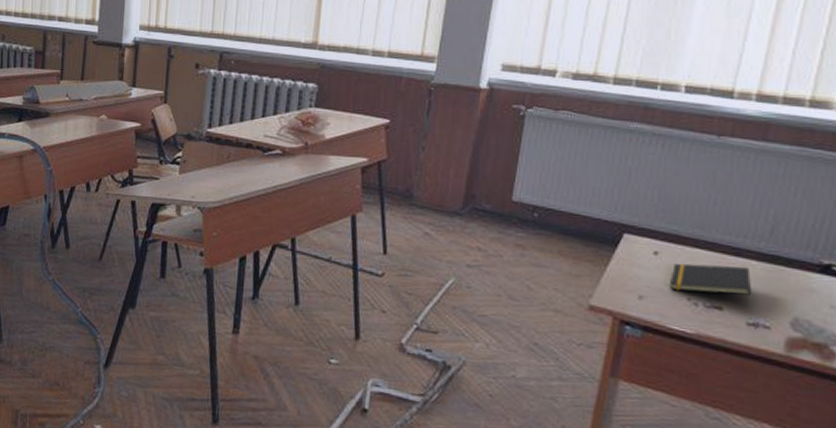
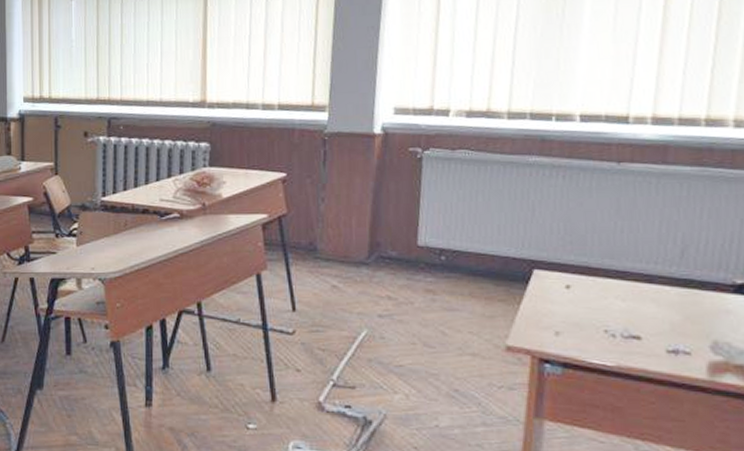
notepad: present [670,263,752,296] -> none [585,293,669,322]

